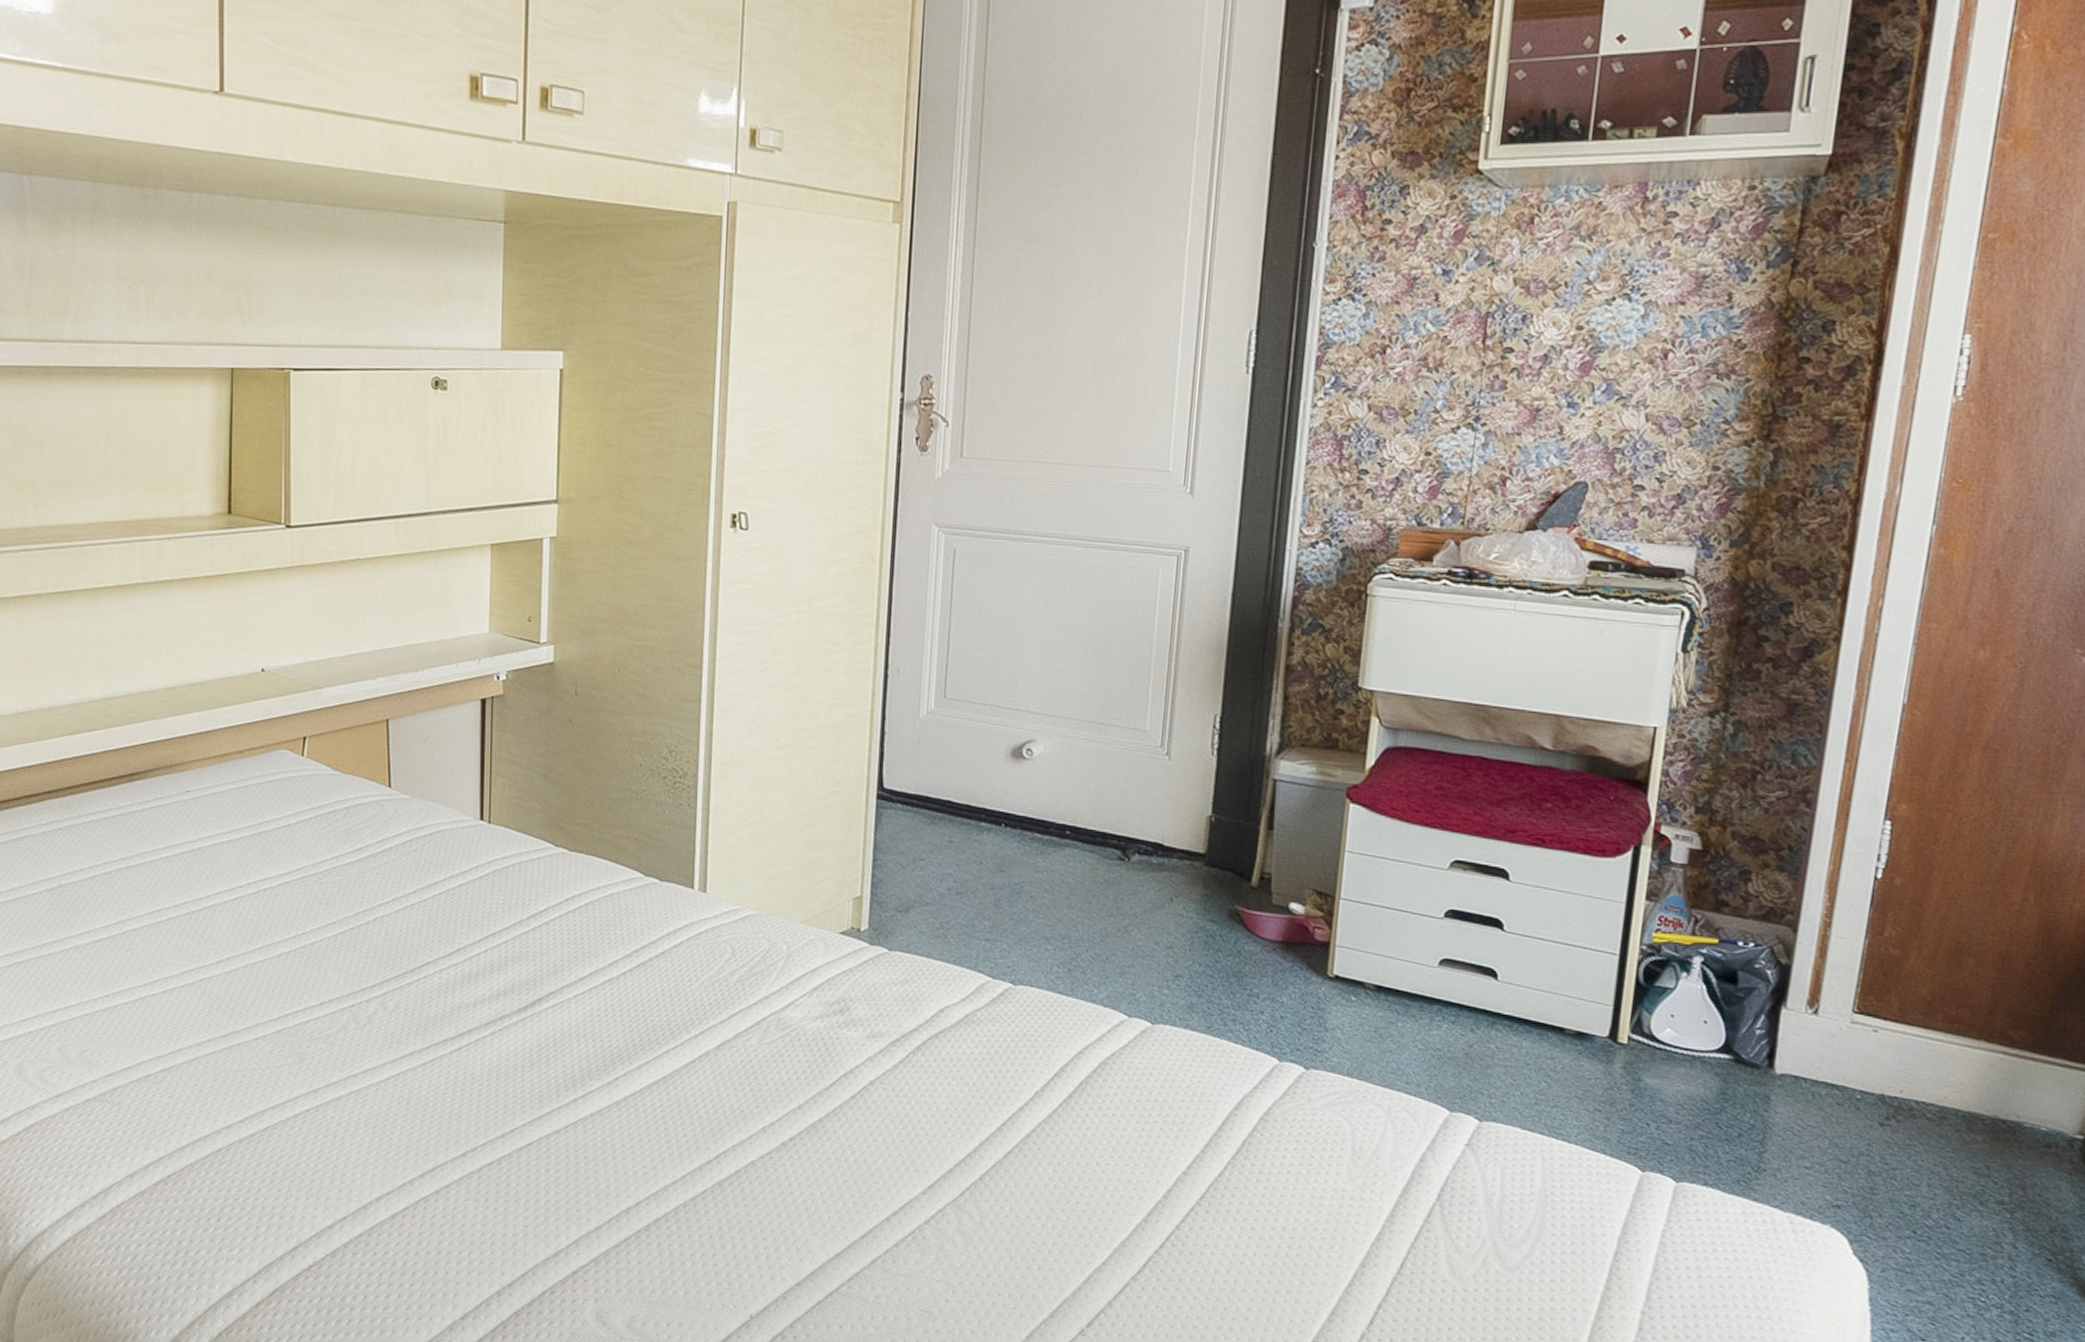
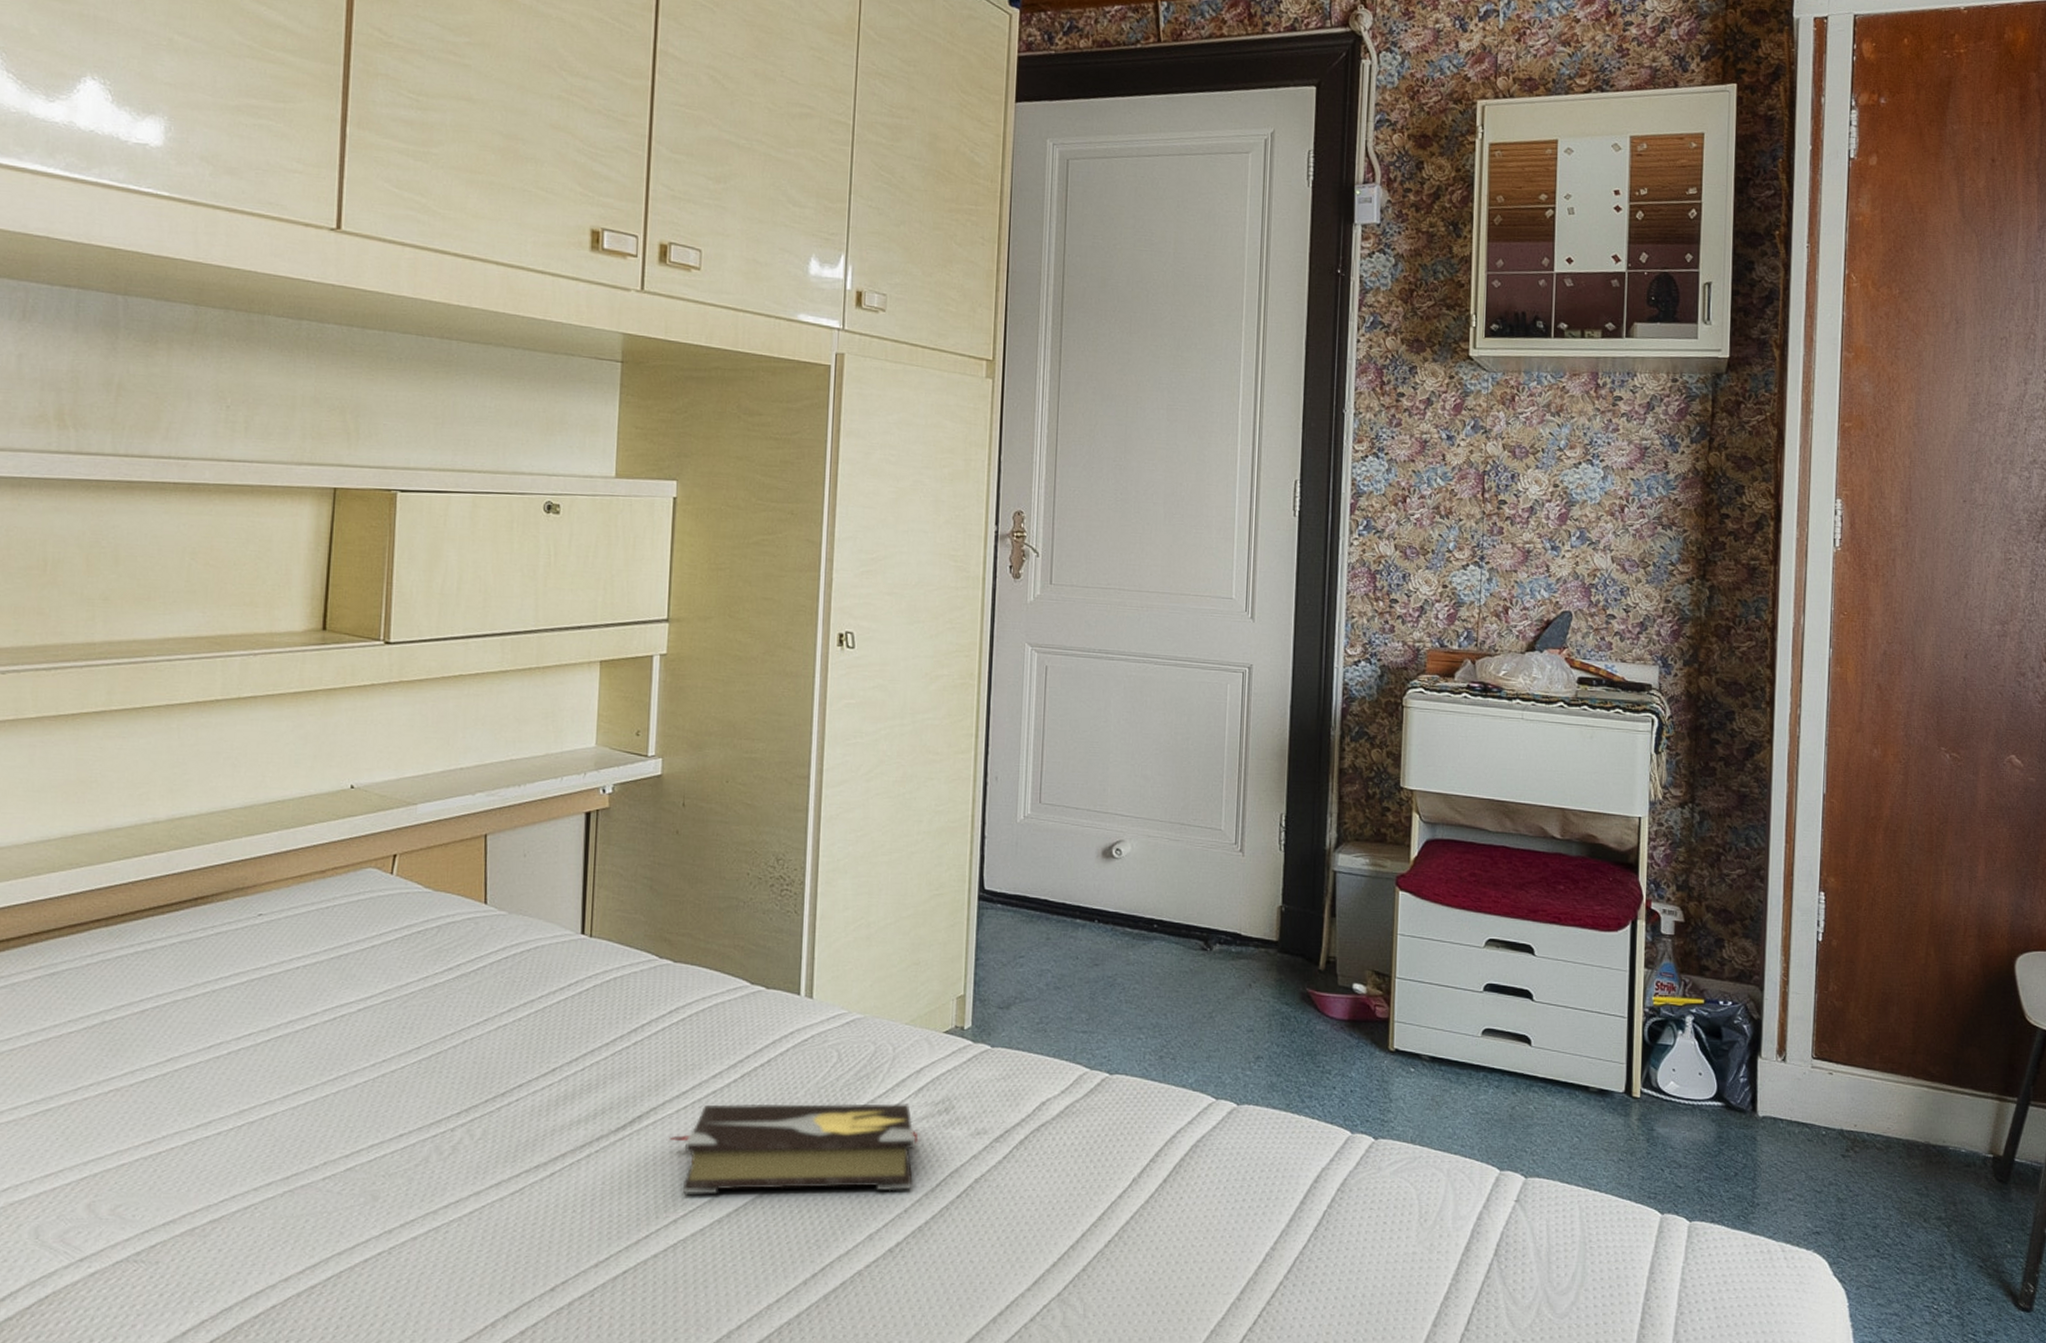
hardback book: none [565,992,813,1087] -> present [666,1103,919,1194]

